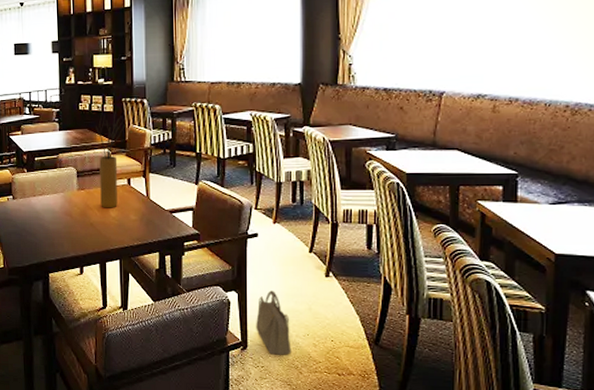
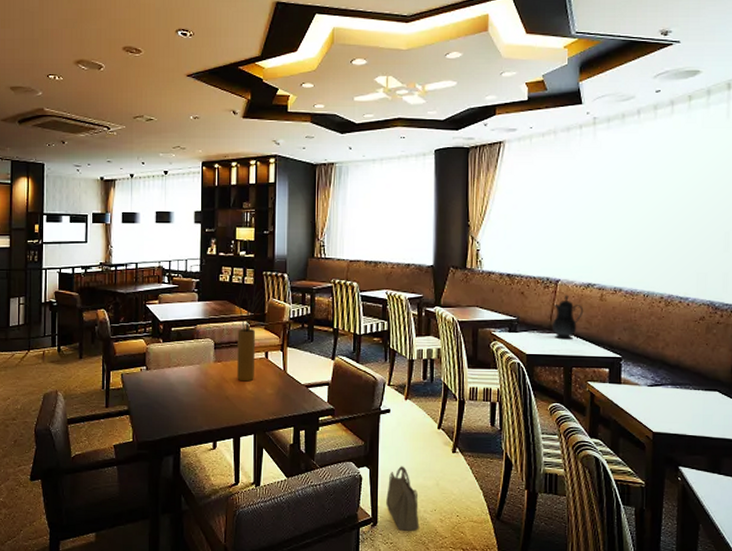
coffeepot: none [436,108,473,157] -> present [553,295,584,340]

